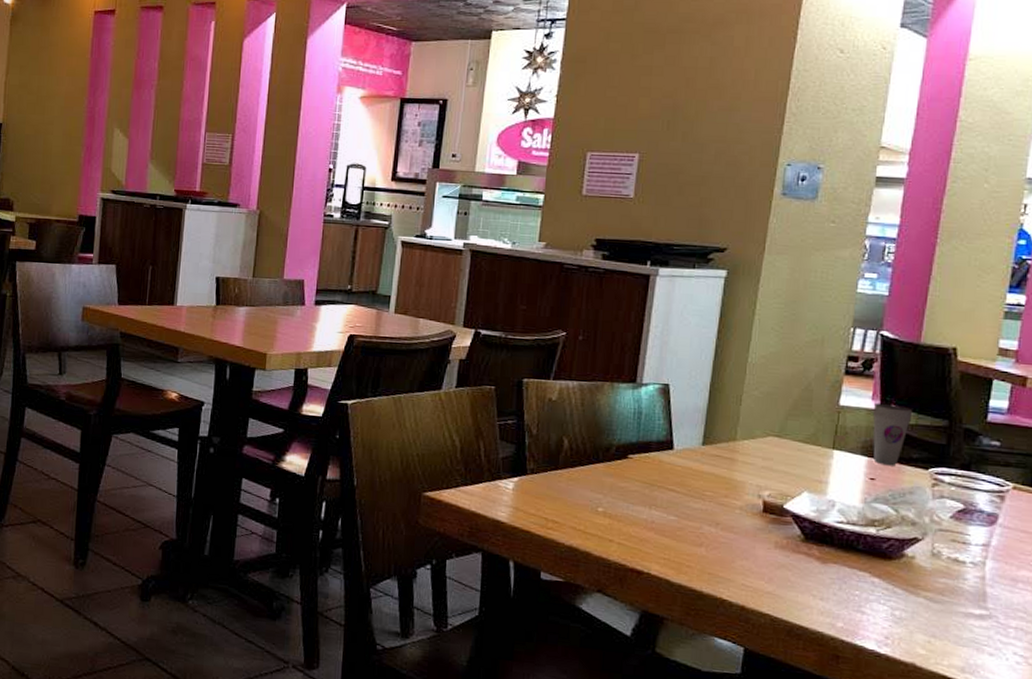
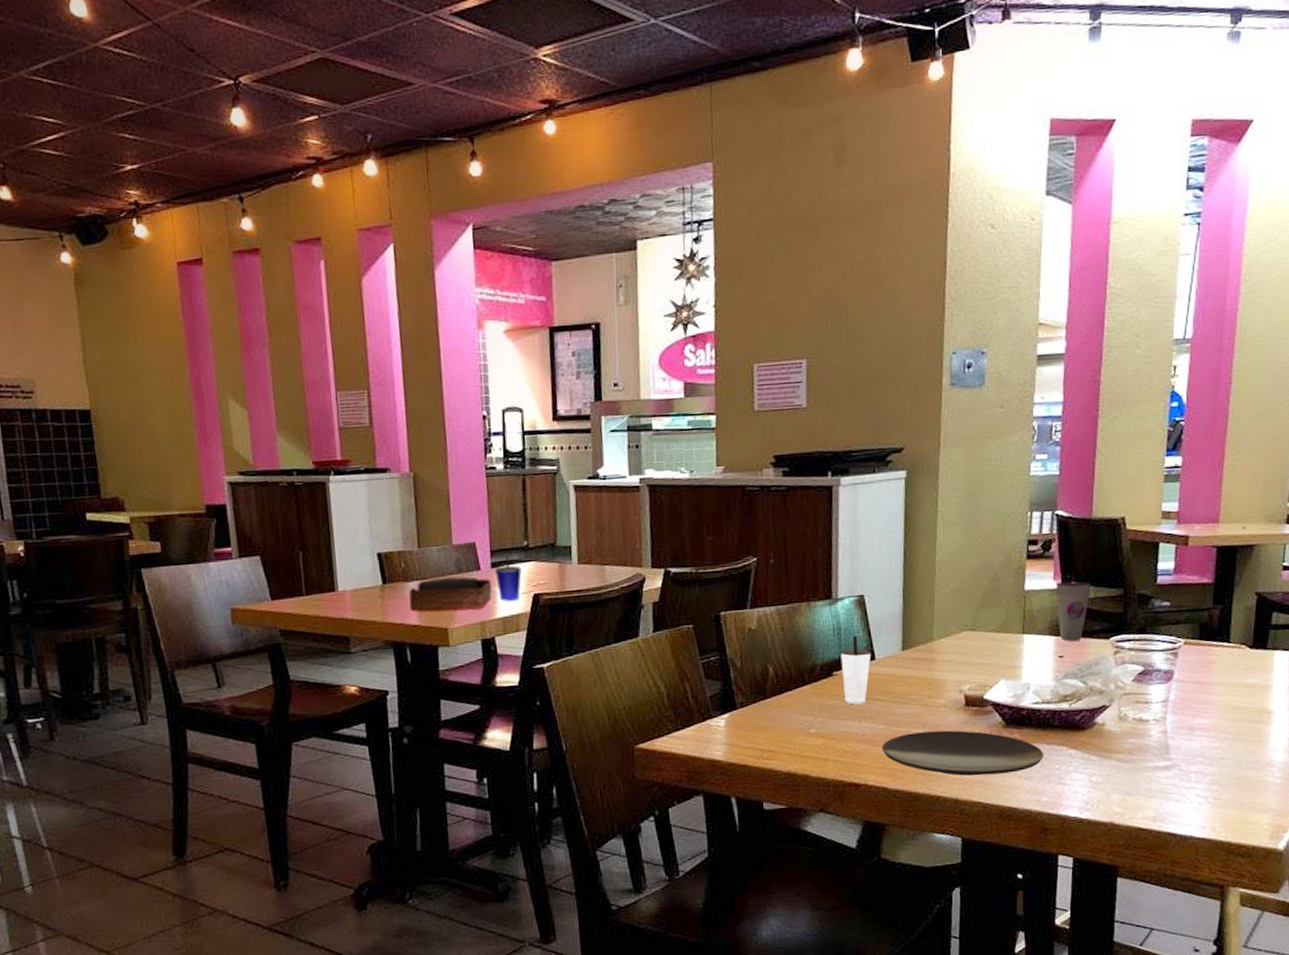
napkin holder: none [236,307,313,342] -> present [408,577,493,612]
beverage cup: none [317,297,342,338] -> present [495,556,522,602]
cup: none [636,422,670,492] -> present [840,635,872,705]
plate: none [669,529,844,591] -> present [881,730,1044,777]

